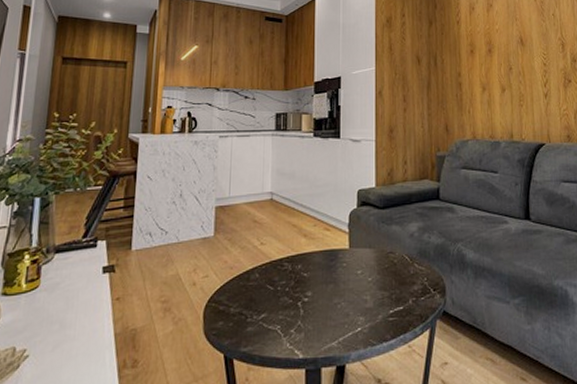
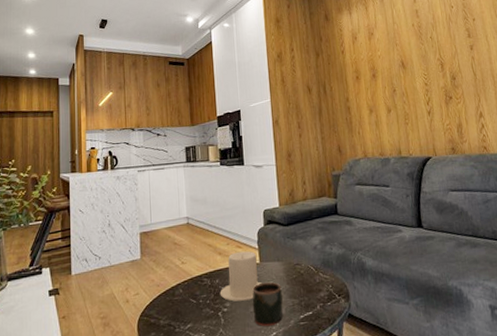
candle: none [301,234,349,292] -> present [220,251,262,302]
mug: none [337,270,371,321] -> present [252,281,283,327]

